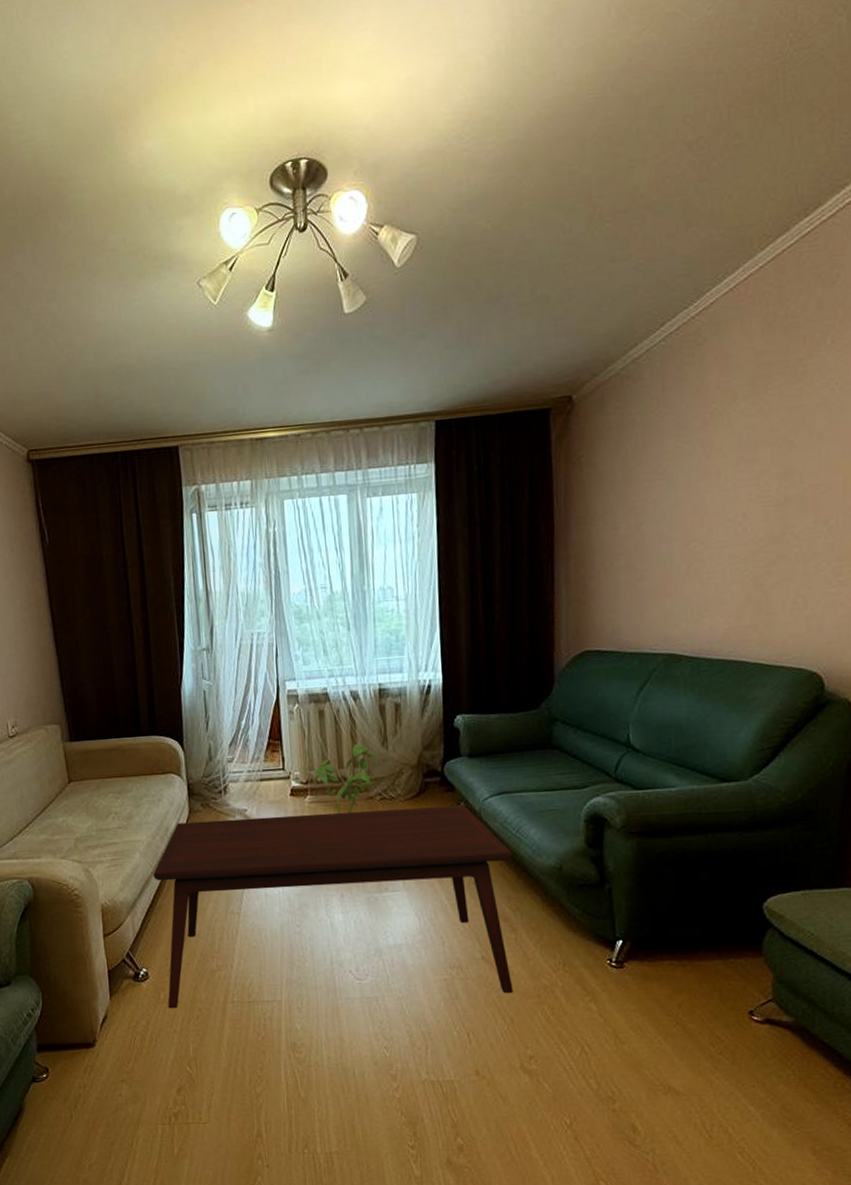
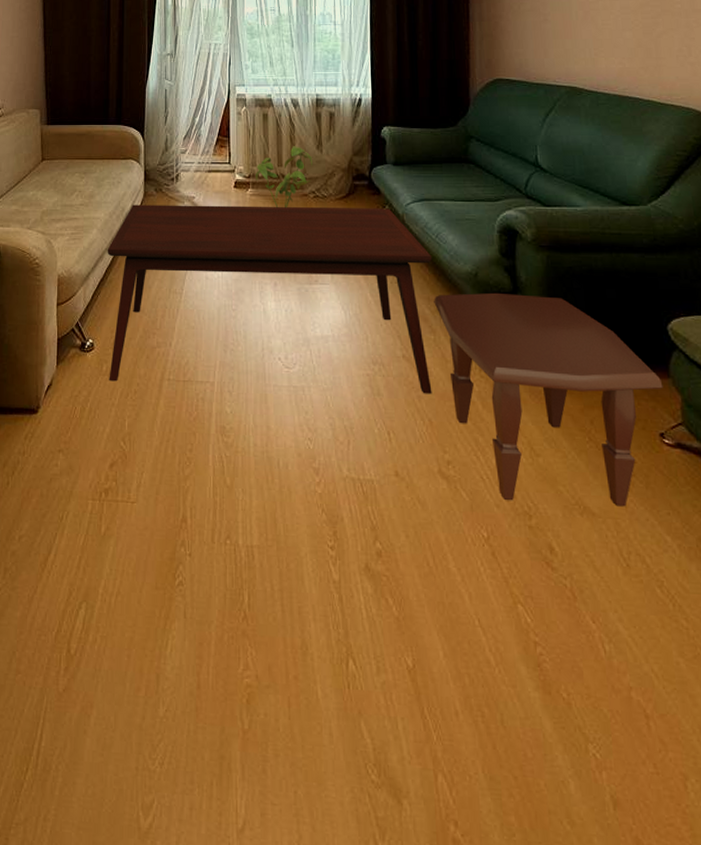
music stool: none [514,884,755,1087] -> present [434,292,663,507]

